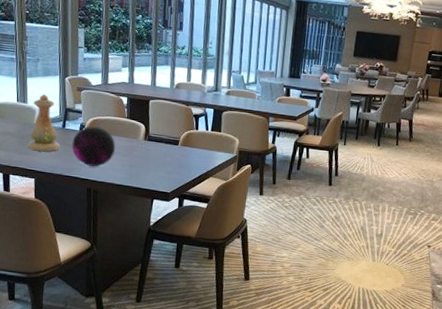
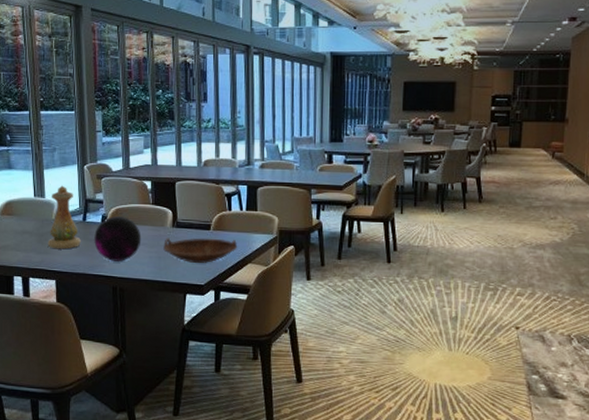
bowl: none [135,149,202,174] -> present [163,238,238,264]

